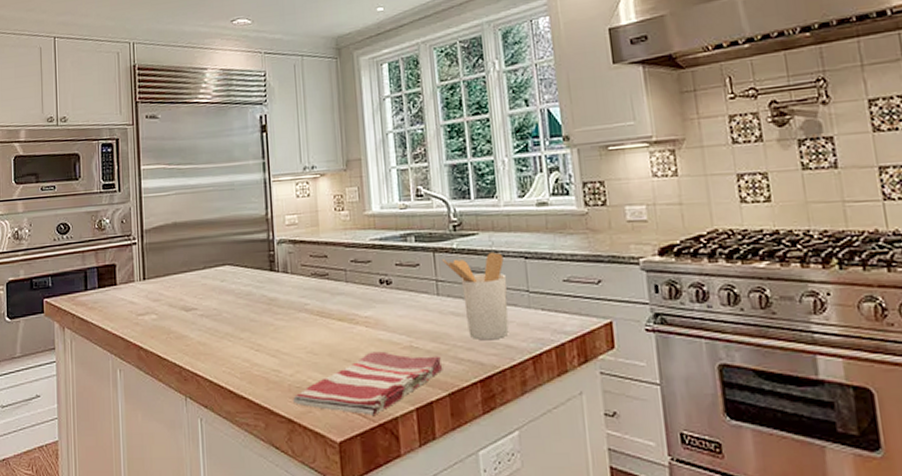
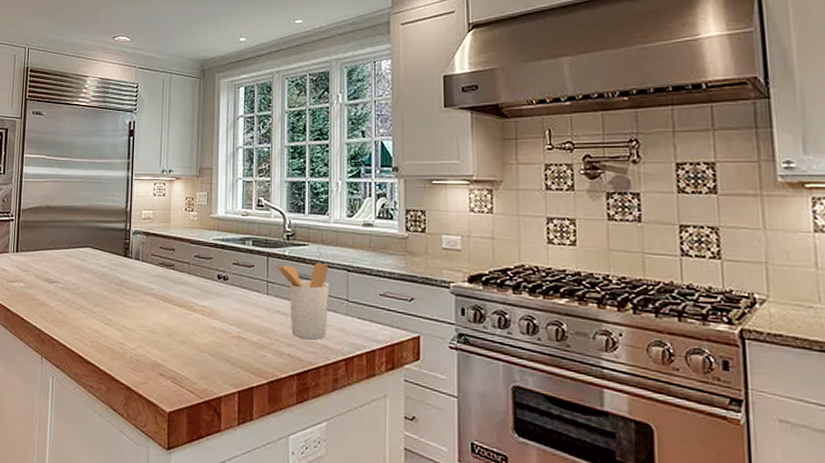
dish towel: present [293,351,443,415] -> none [133,337,265,393]

